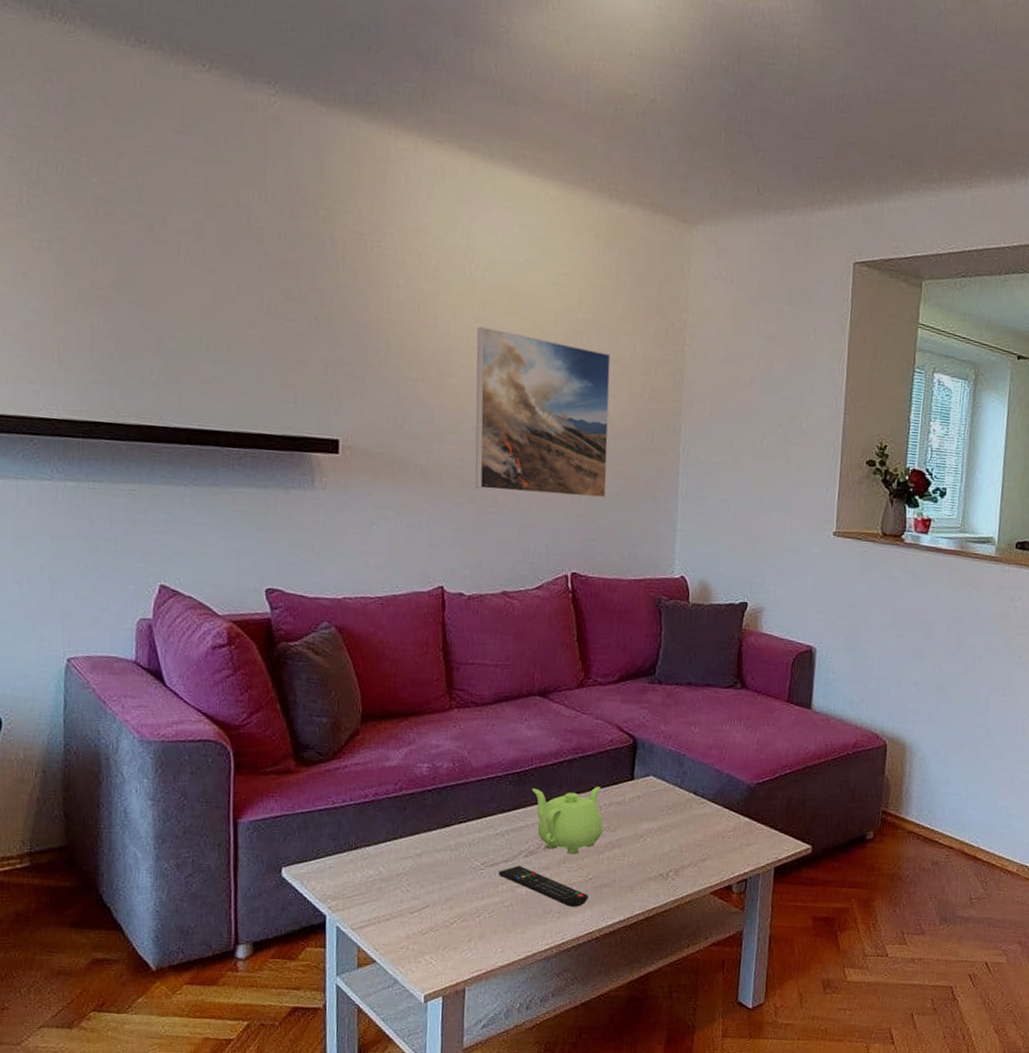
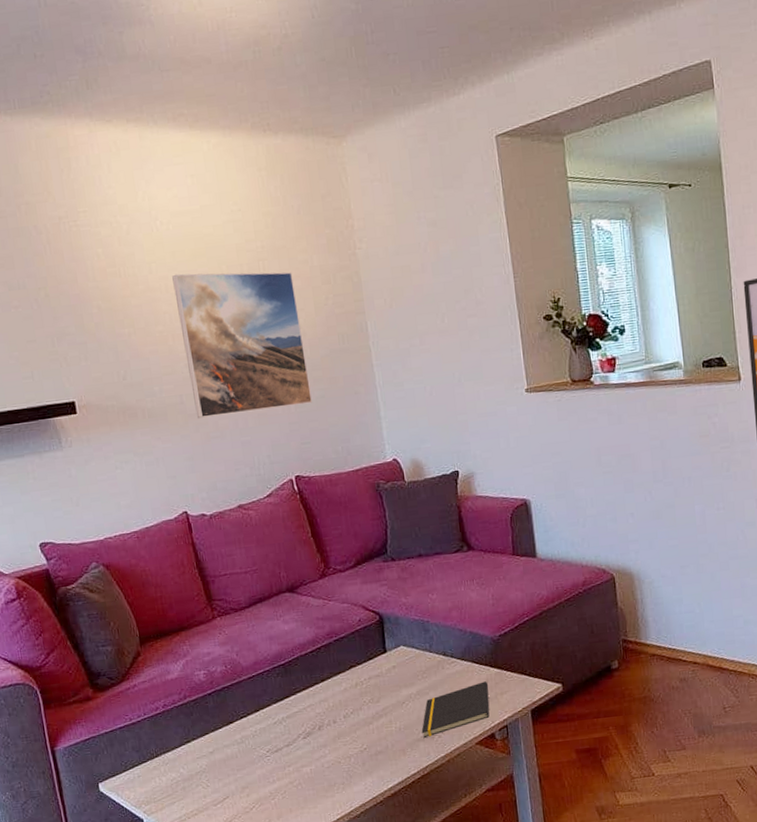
remote control: present [498,866,589,908] -> none [282,747,367,778]
teapot: present [531,786,603,855] -> none [297,663,368,730]
notepad: none [655,829,736,878] -> present [421,681,490,738]

